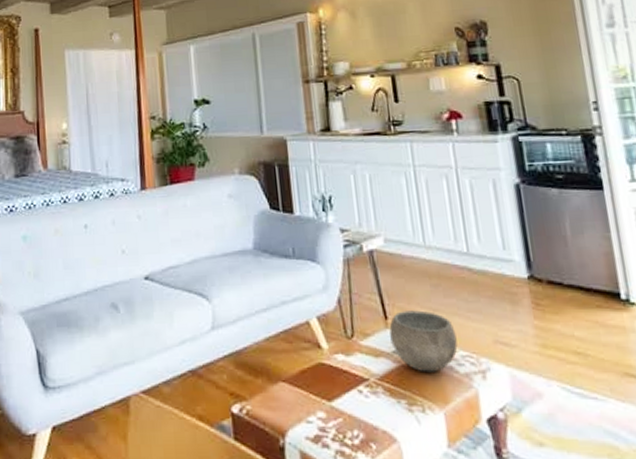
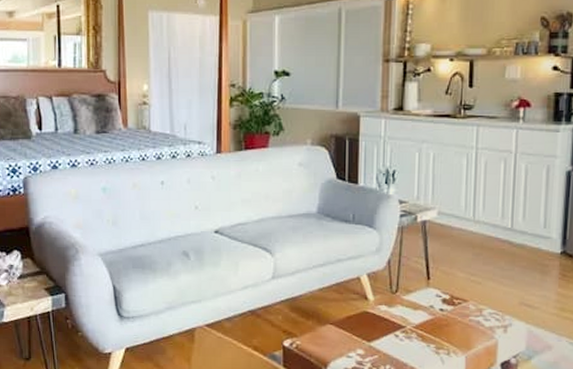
bowl: present [389,310,458,372] -> none [430,273,488,324]

